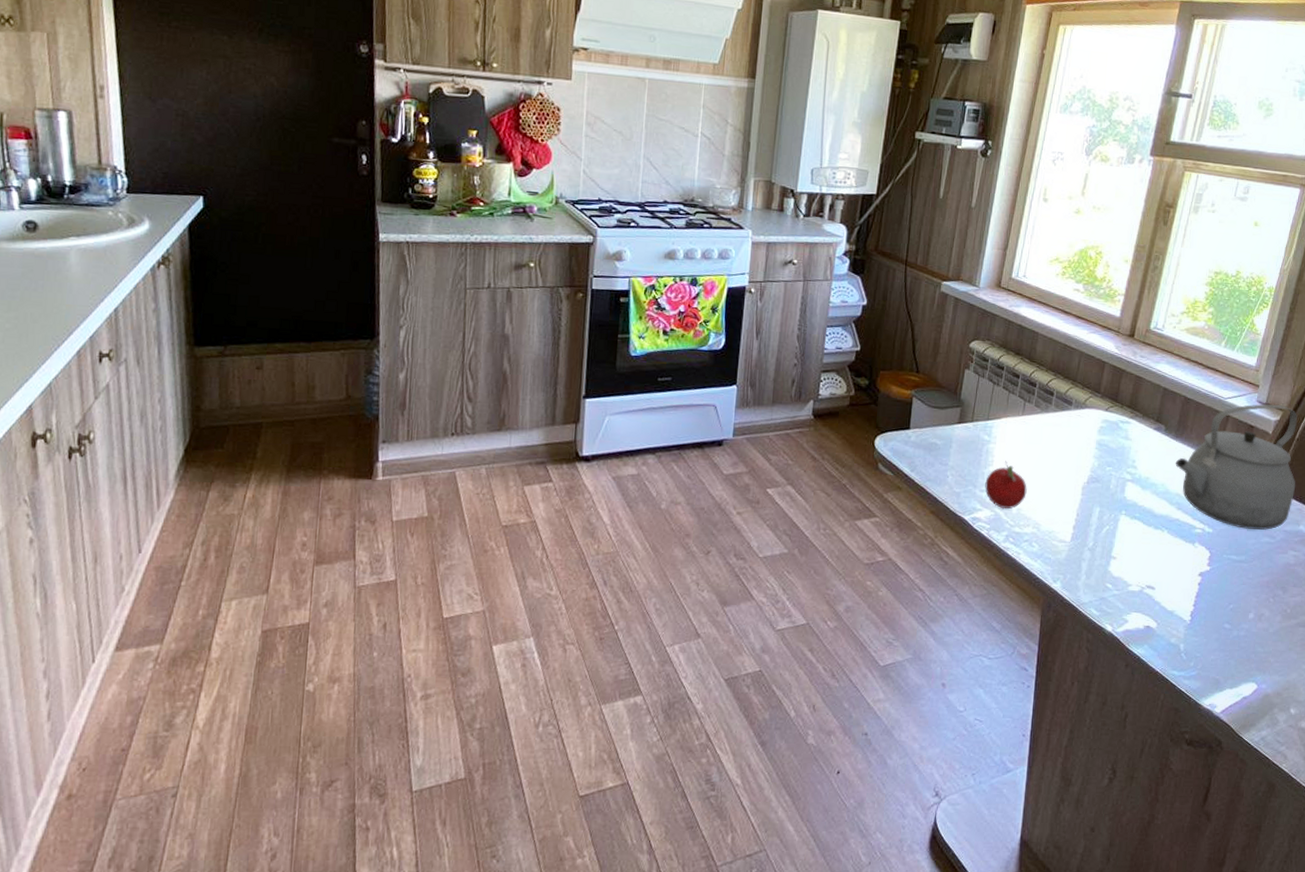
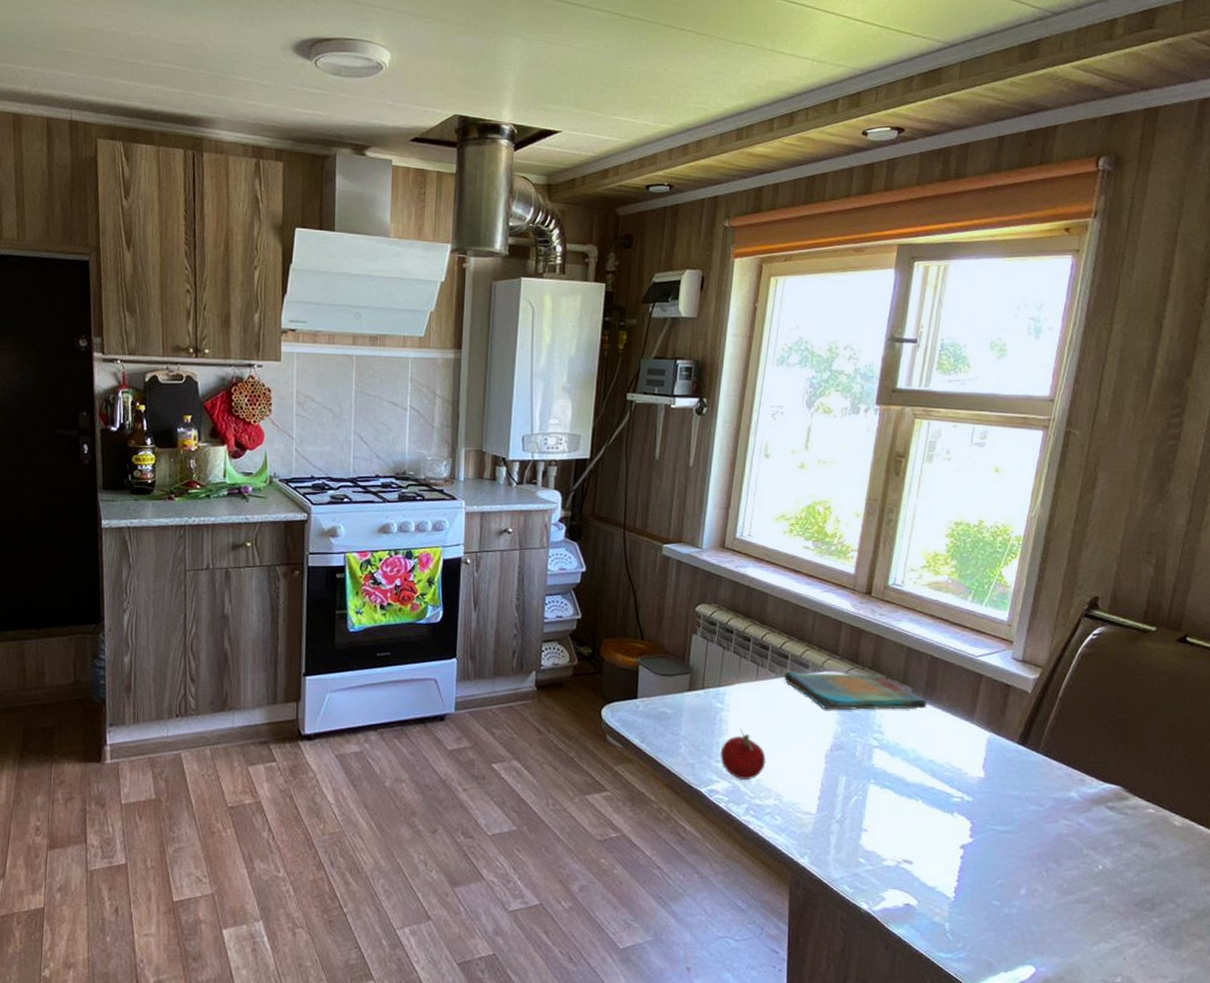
dish towel: none [1048,407,1178,447] -> present [783,671,927,711]
tea kettle: present [1175,403,1297,530] -> none [926,660,1063,797]

